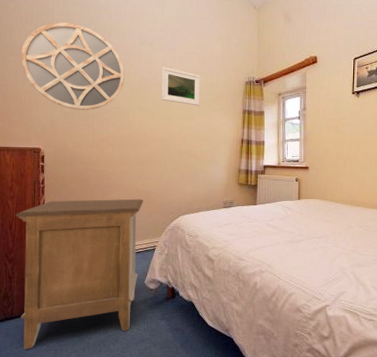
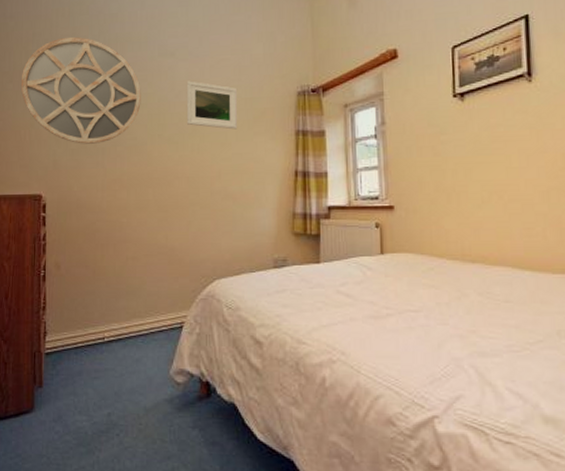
nightstand: present [15,198,143,350] -> none [12,257,167,462]

